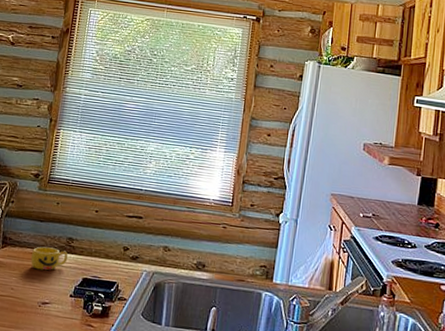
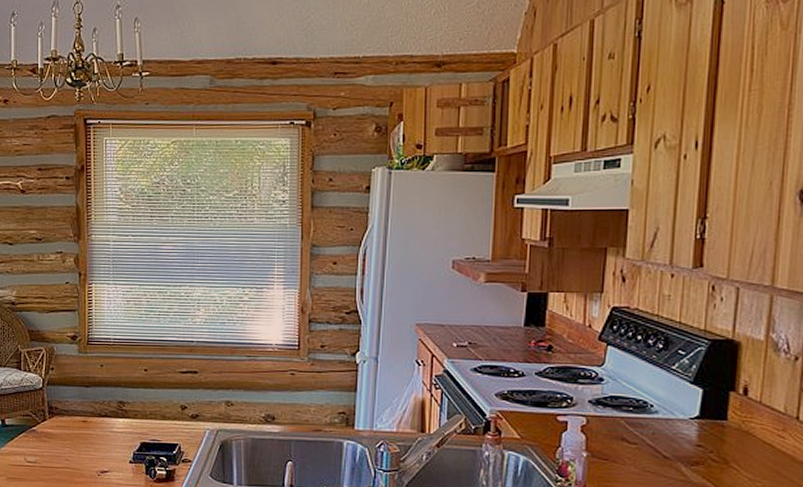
cup: present [30,246,69,271] -> none [82,413,121,438]

